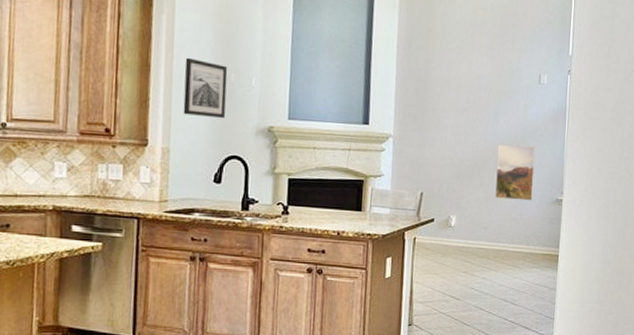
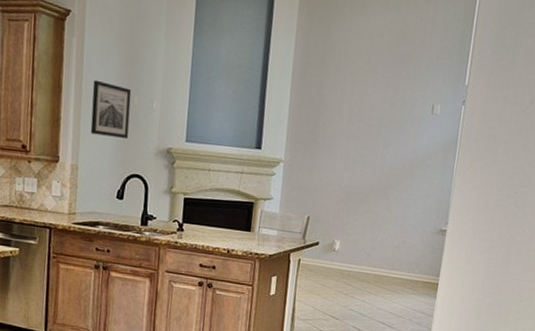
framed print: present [495,144,535,201] -> none [379,173,423,230]

